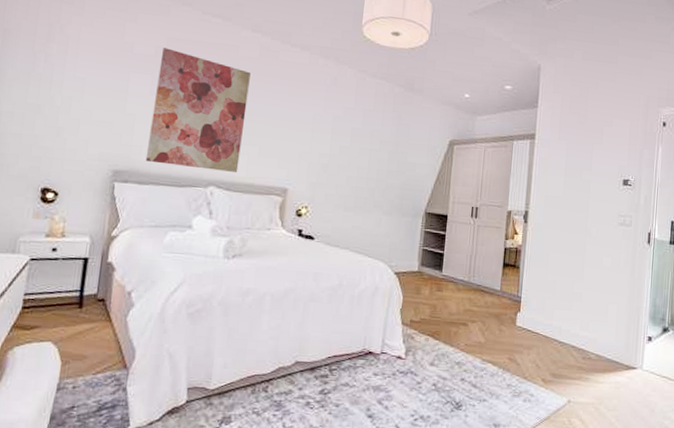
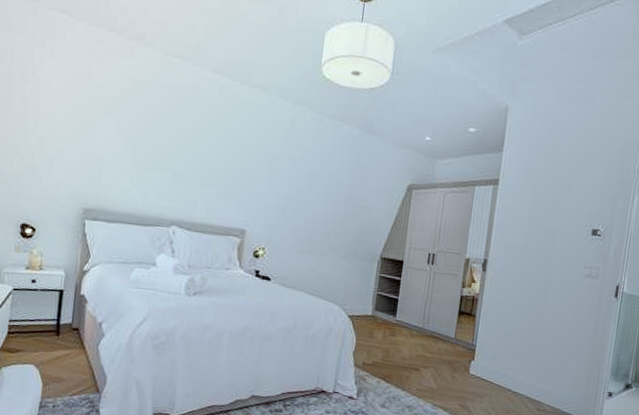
wall art: present [145,48,251,172] -> none [112,89,211,213]

